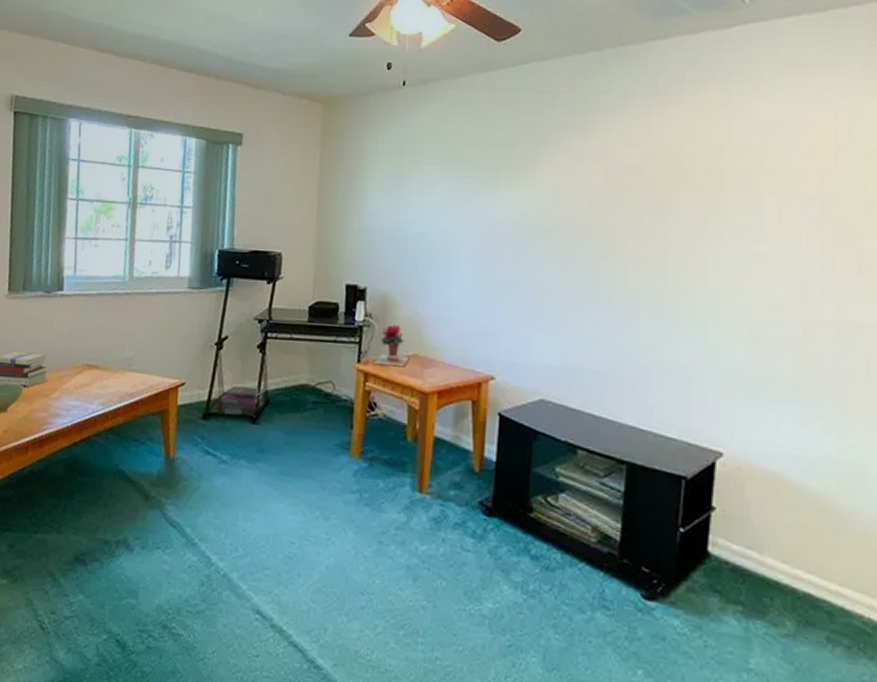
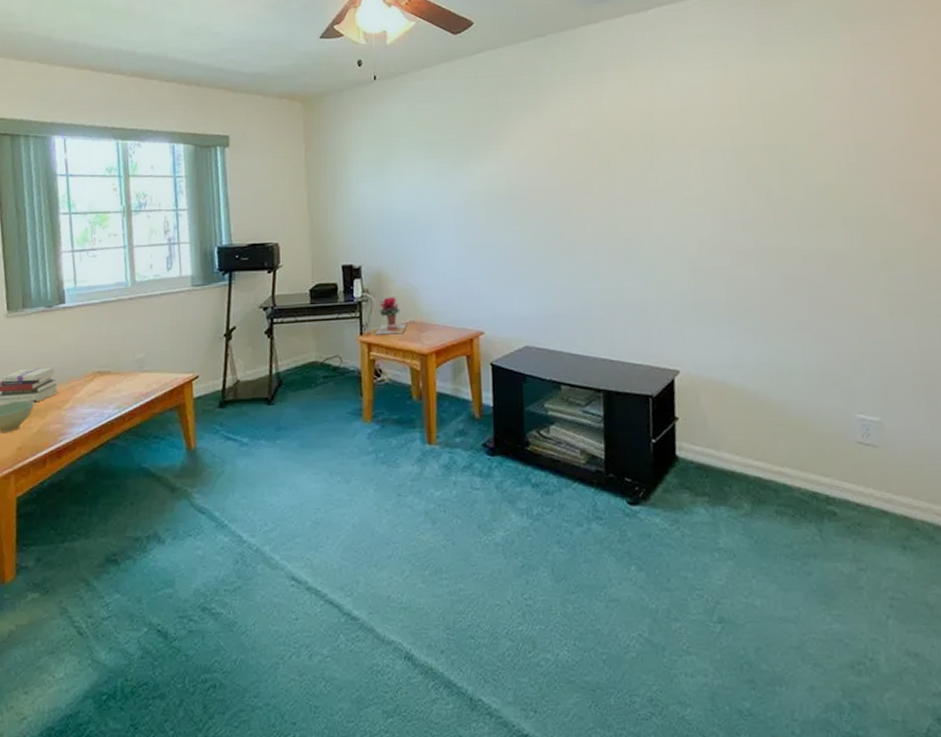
books: present [219,386,266,416] -> none [234,370,277,400]

